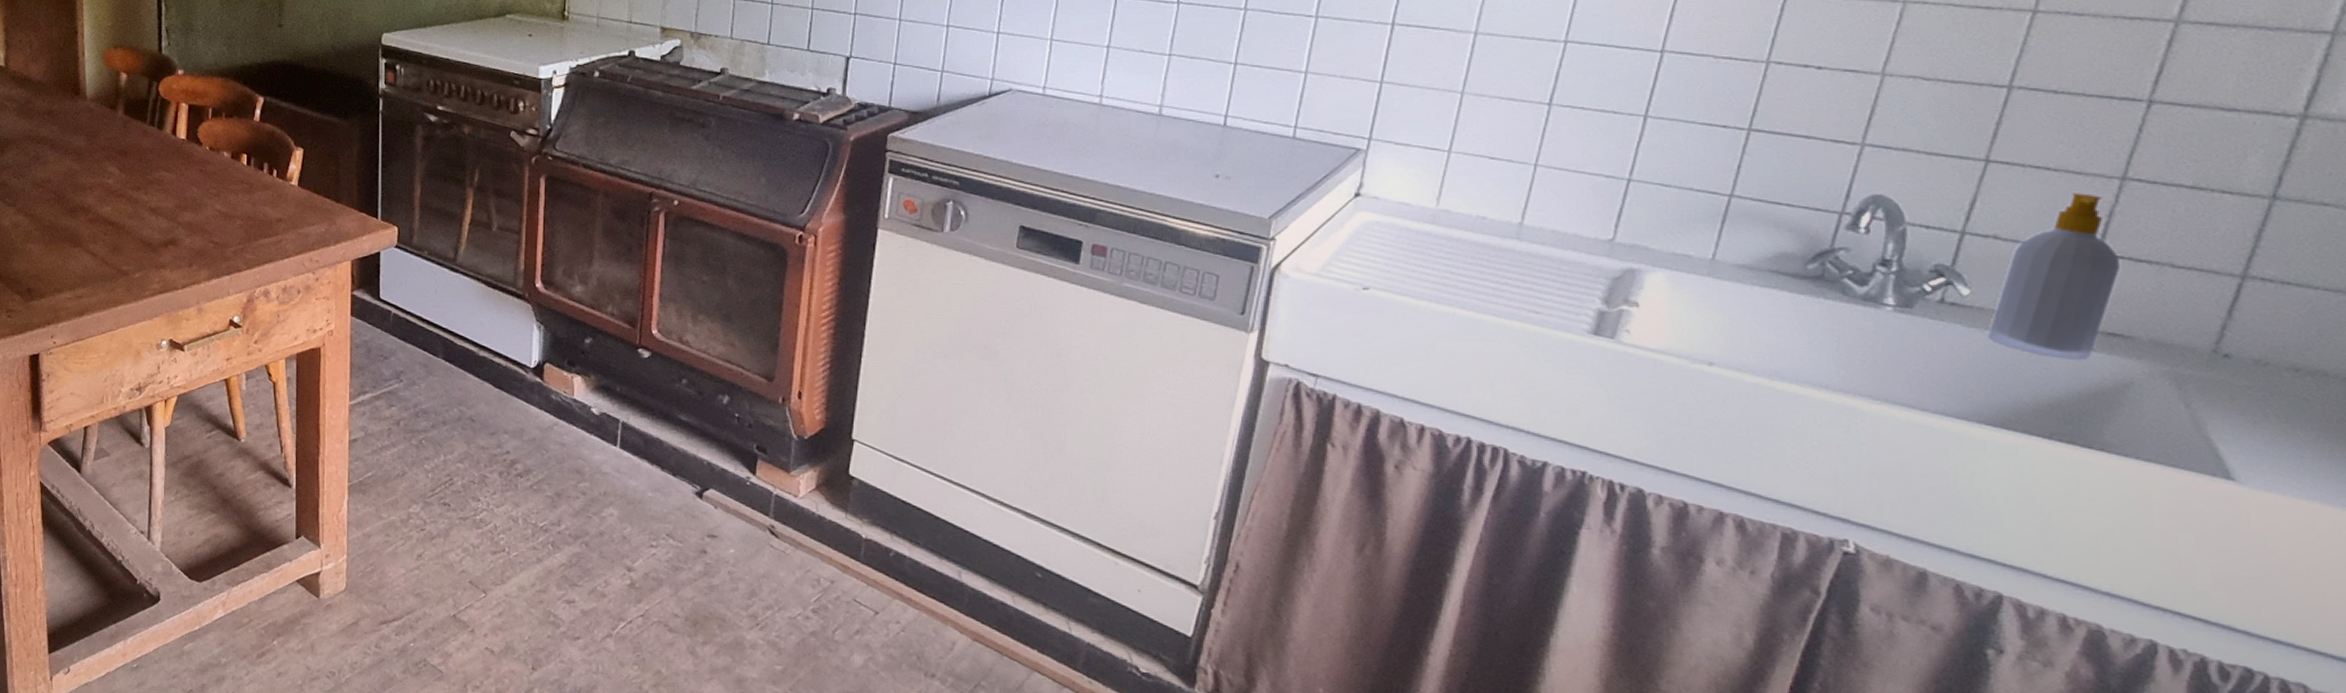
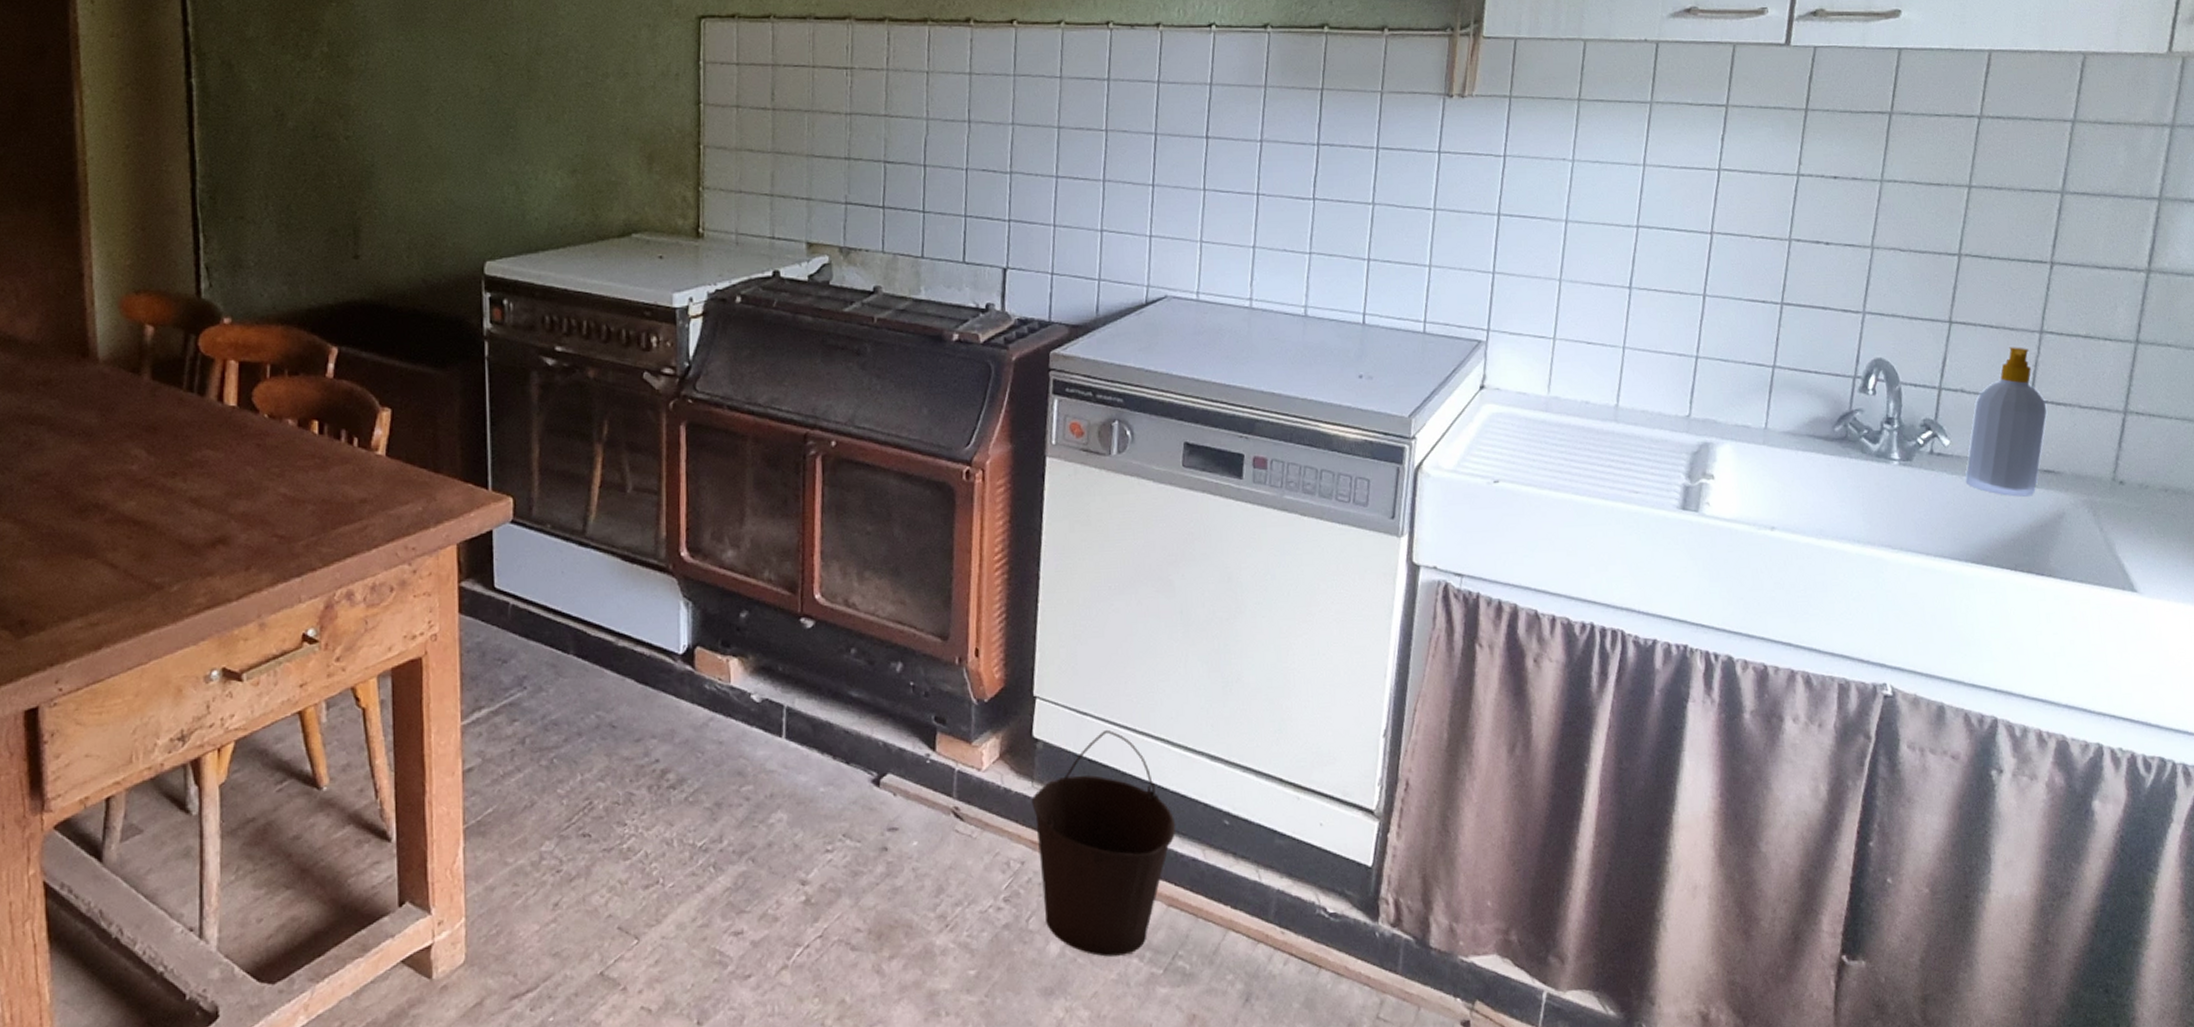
bucket: none [844,477,987,676] -> present [1031,729,1176,957]

